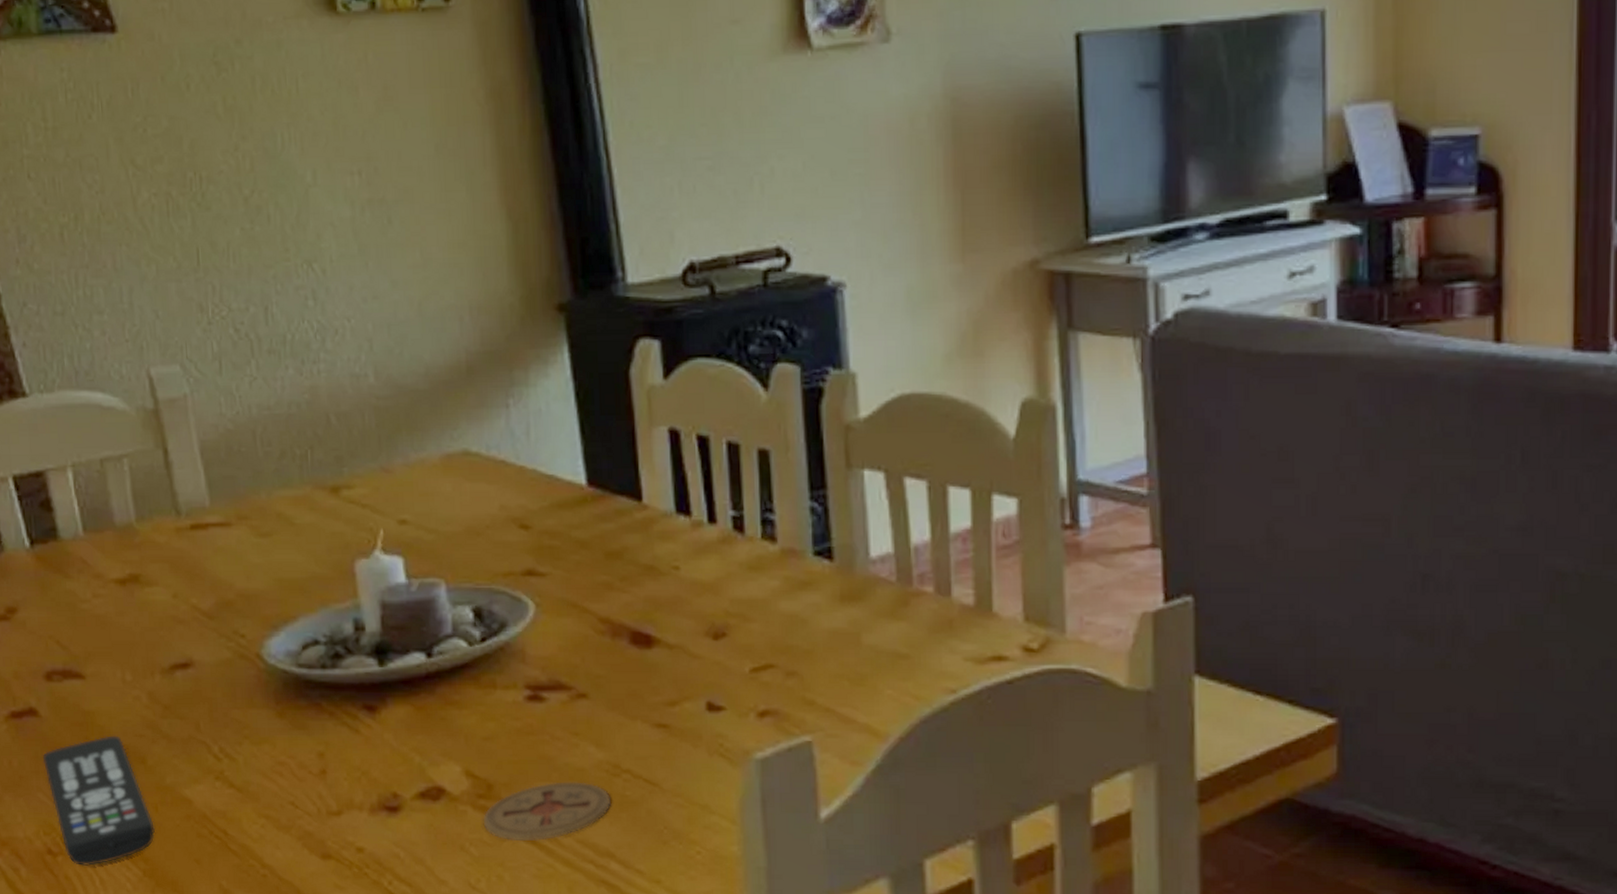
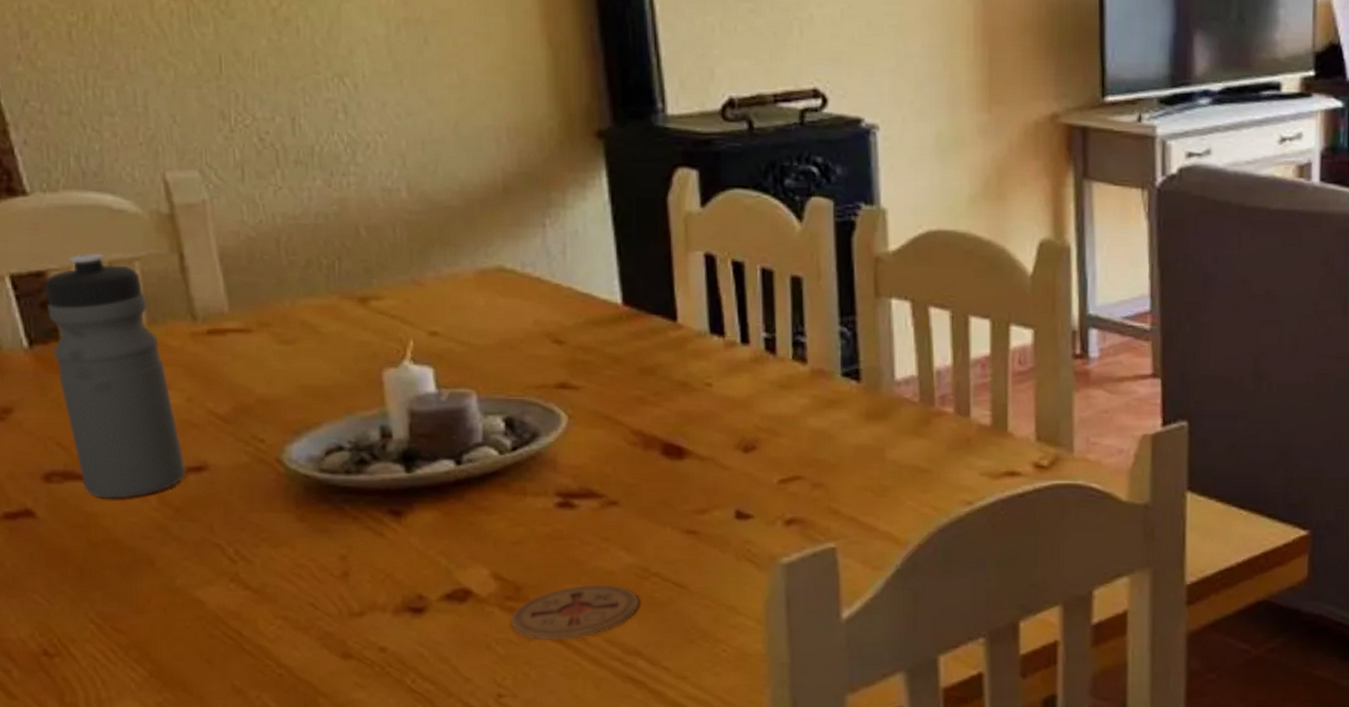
water bottle: none [42,451,174,697] -> present [43,253,186,499]
remote control: present [42,735,156,866] -> none [39,537,164,667]

